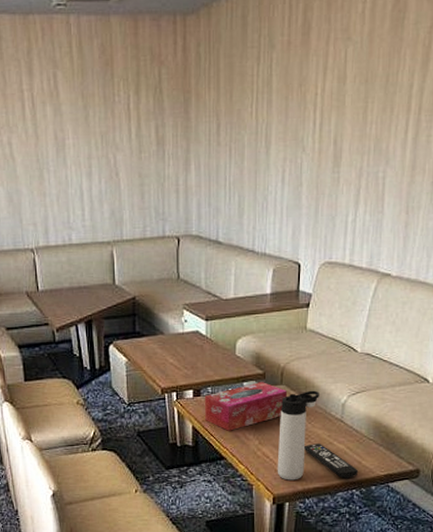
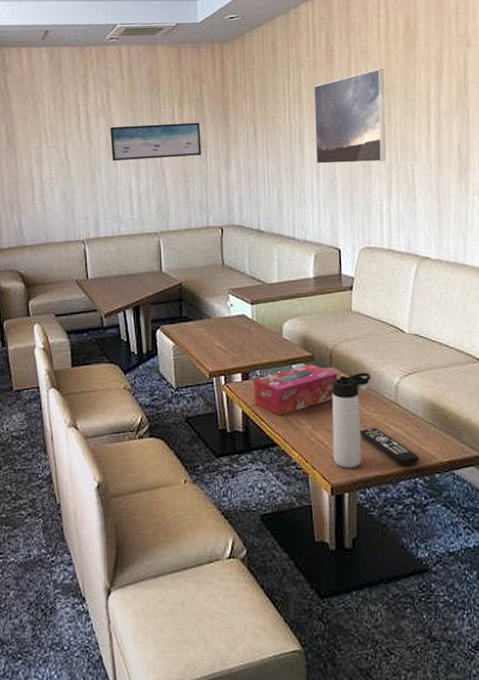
wall art: none [58,114,159,159] -> present [110,122,202,162]
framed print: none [282,52,366,167] -> present [313,68,386,164]

